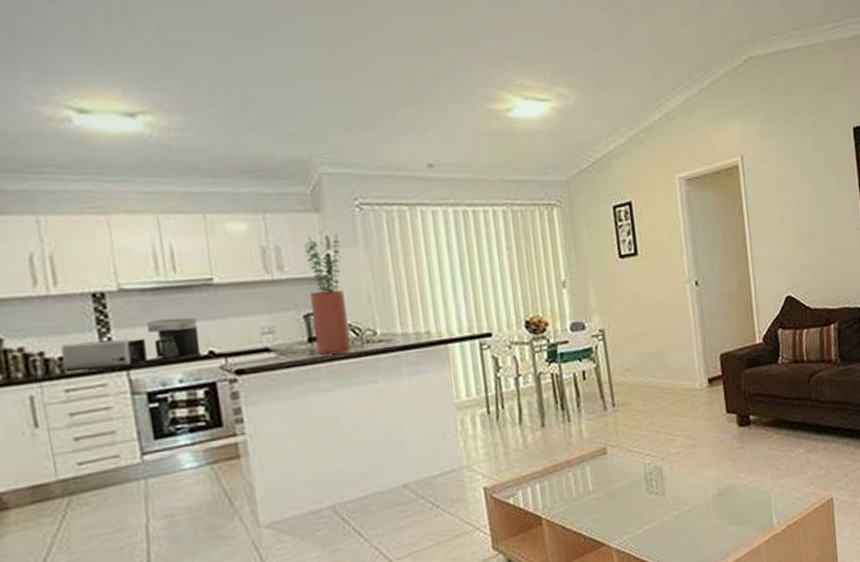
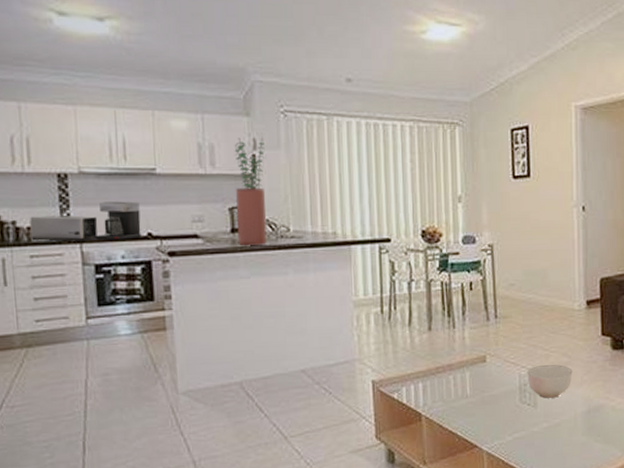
bowl: none [652,448,700,485] -> present [527,364,572,398]

